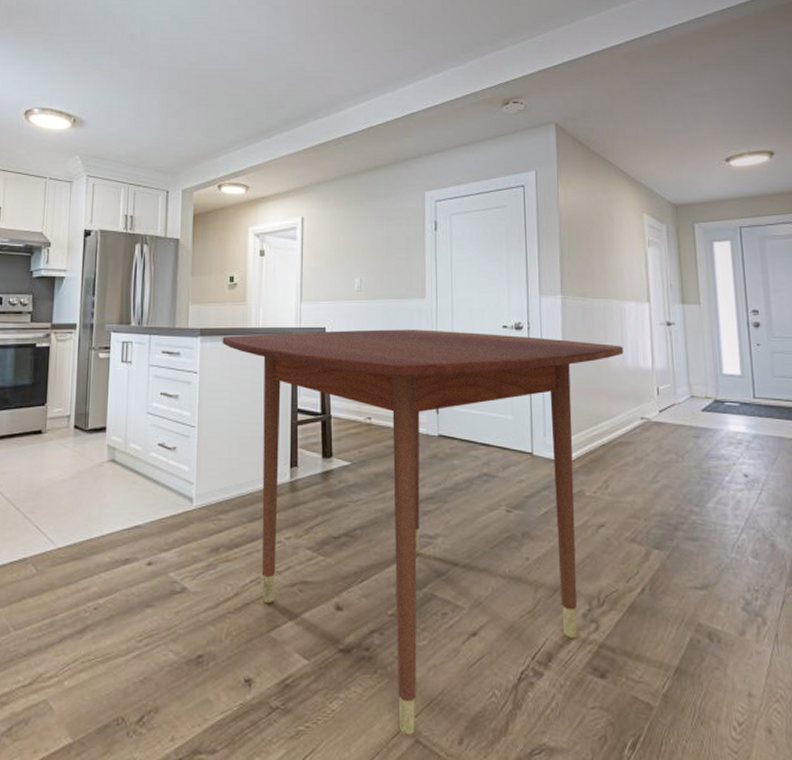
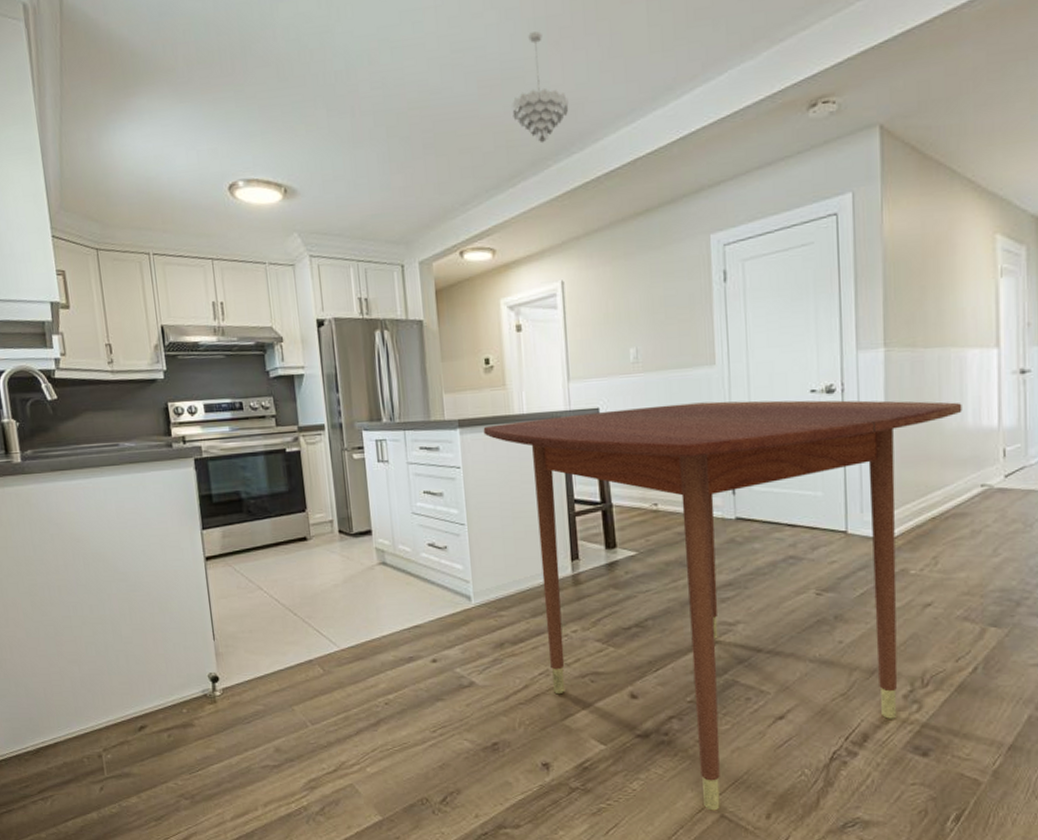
pendant light: none [272,25,319,108] -> present [510,31,569,144]

